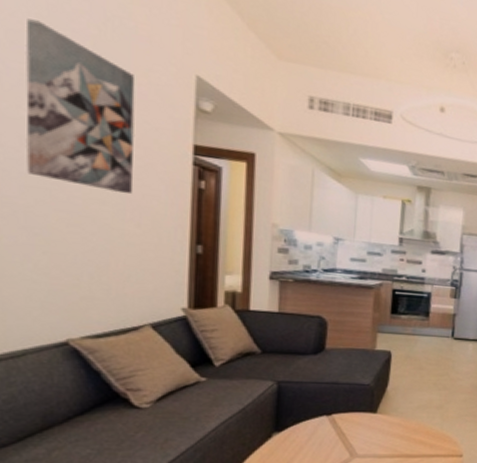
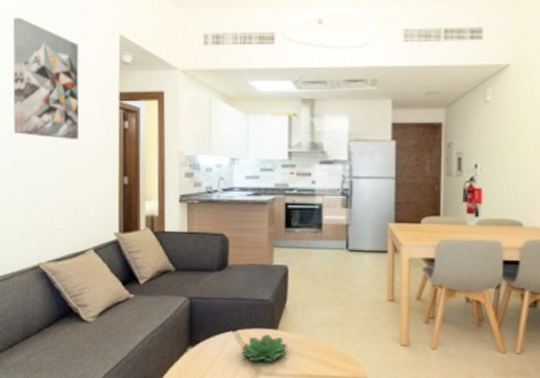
succulent plant: none [335,418,386,445] -> present [241,334,287,362]

